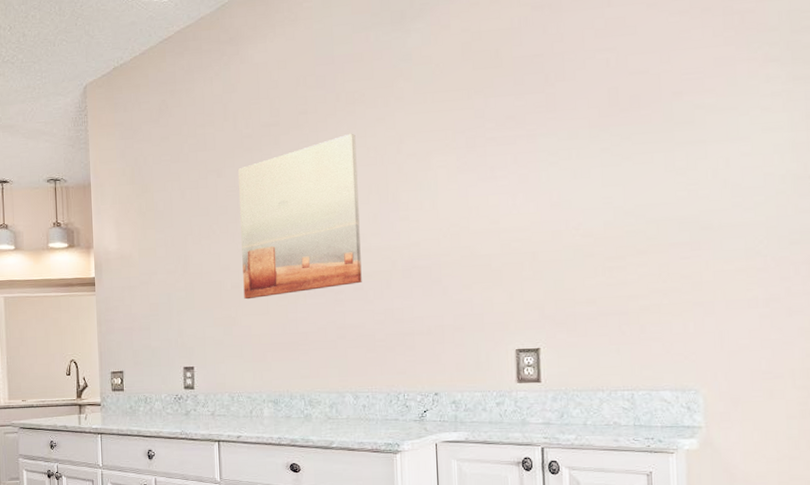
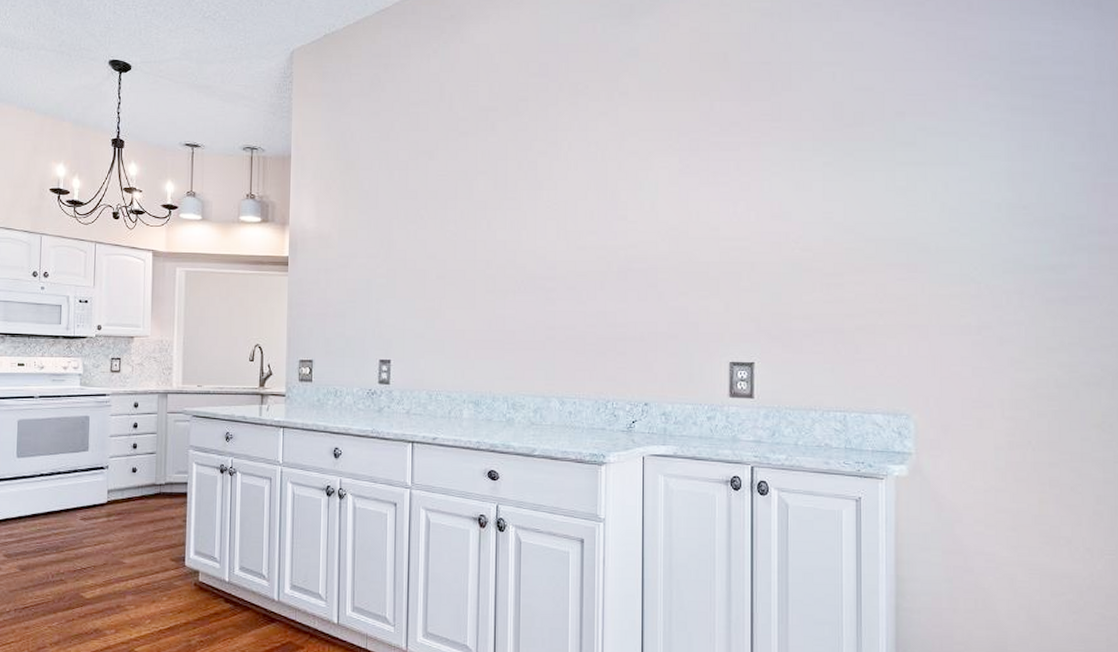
wall art: present [237,133,362,300] -> none [449,125,577,292]

